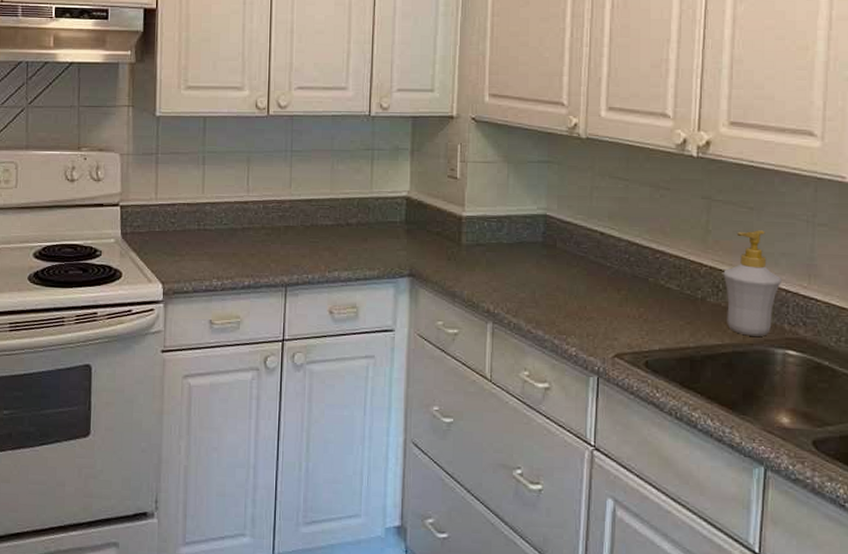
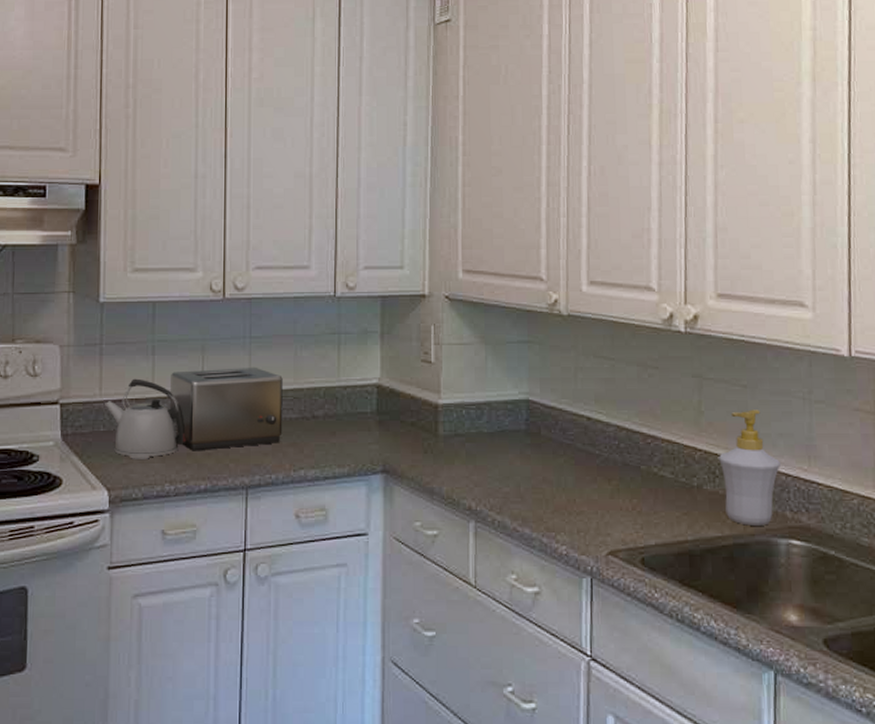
kettle: none [159,185,232,257] -> present [103,378,186,459]
toaster: none [218,178,320,252] -> present [170,368,283,451]

